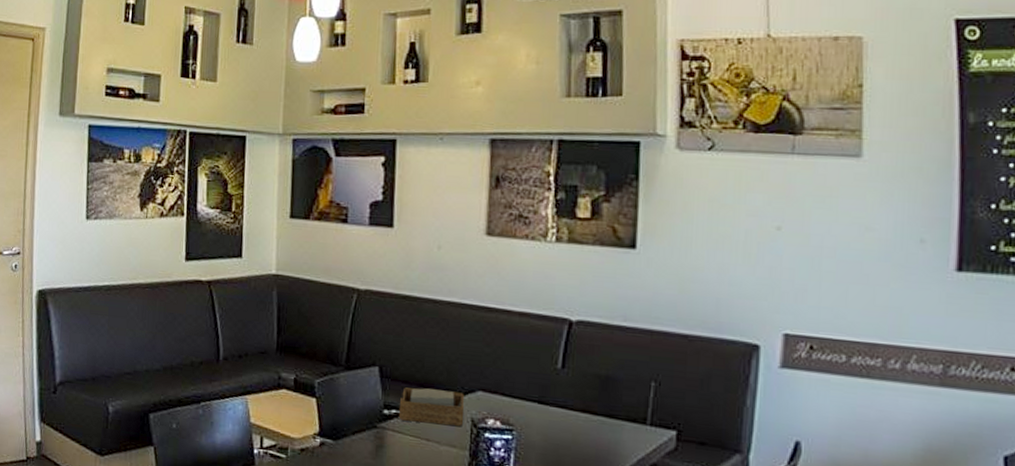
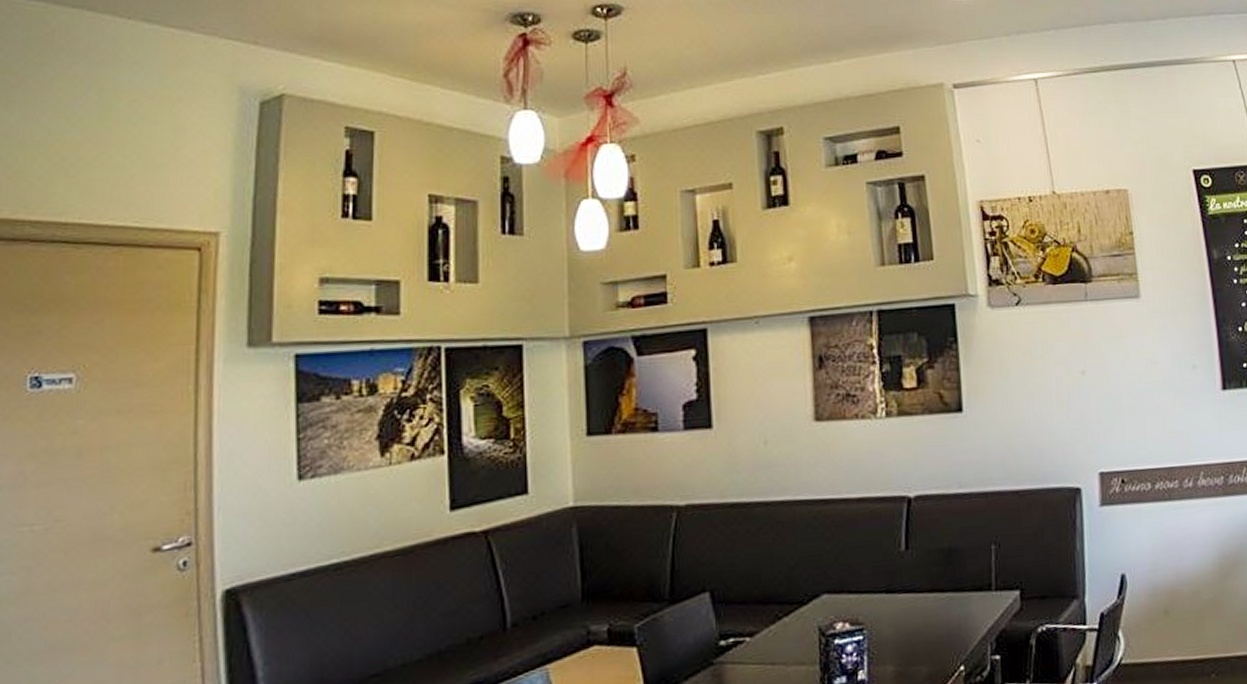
napkin holder: present [398,387,465,427] -> none [736,600,811,648]

